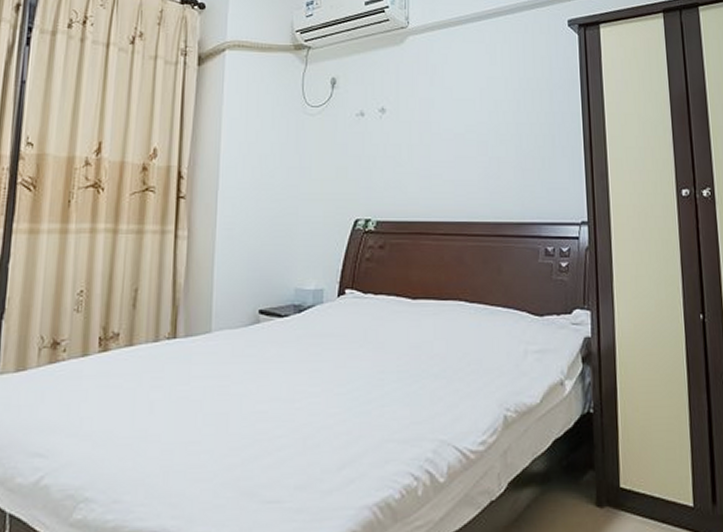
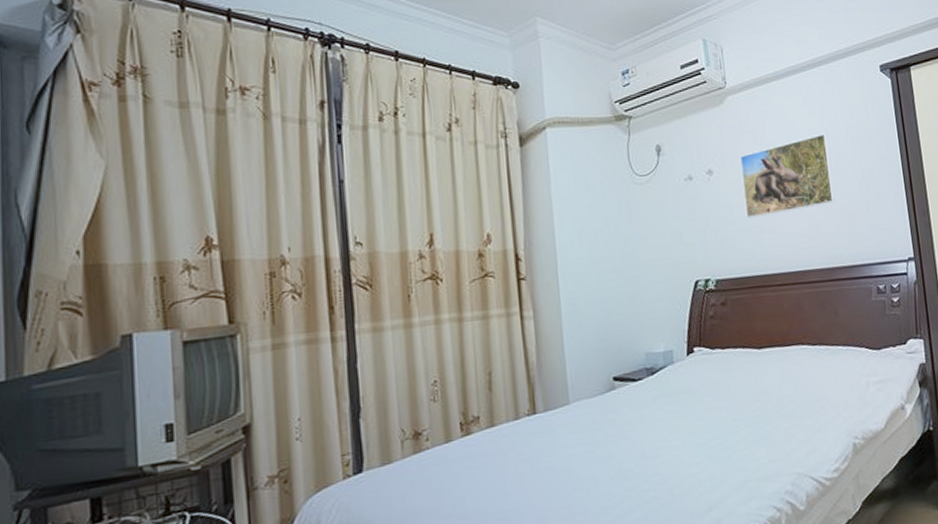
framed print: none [414,83,510,162] -> present [739,133,836,219]

